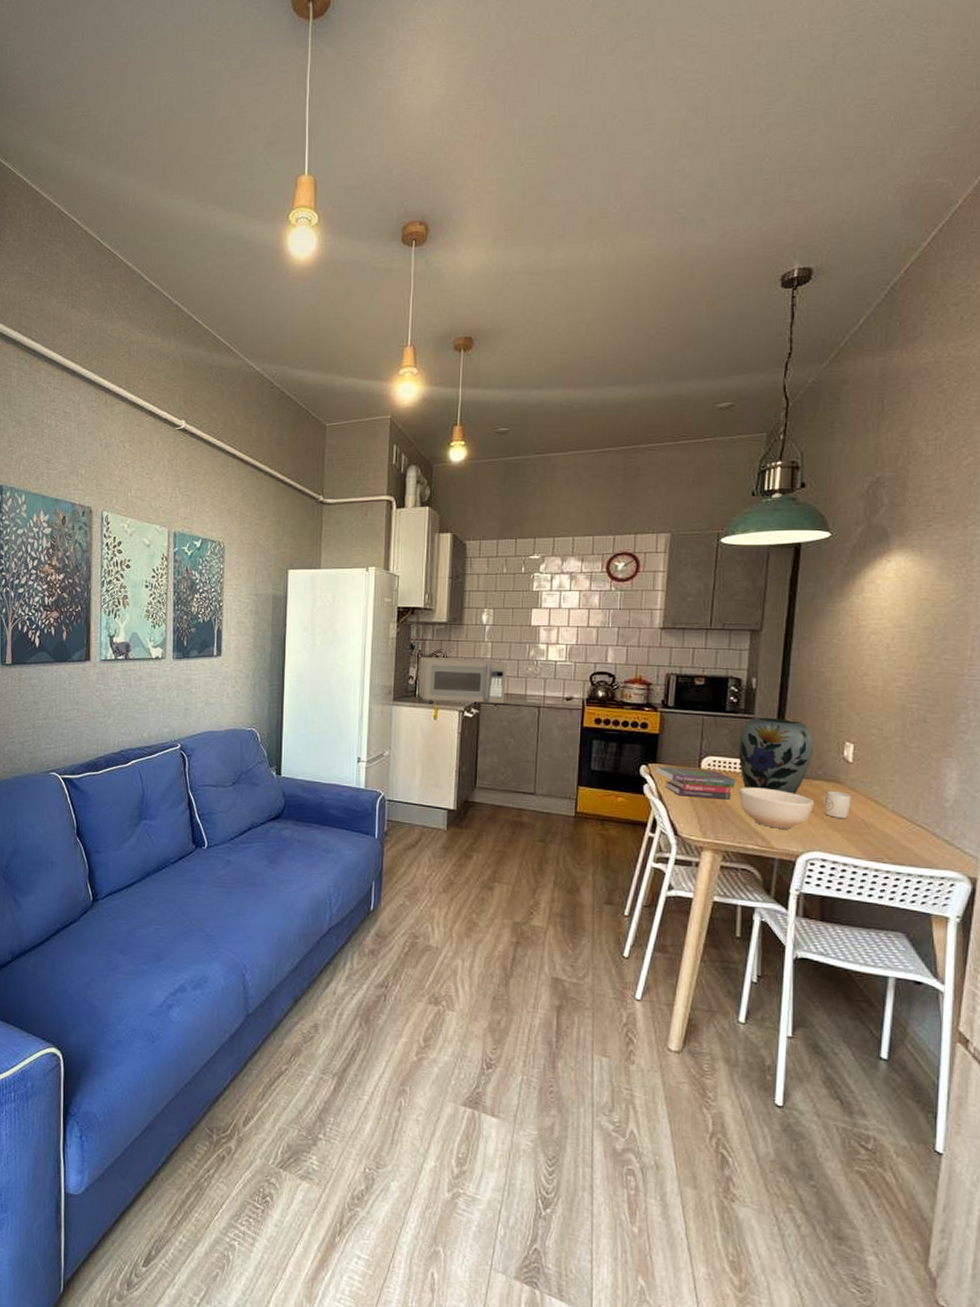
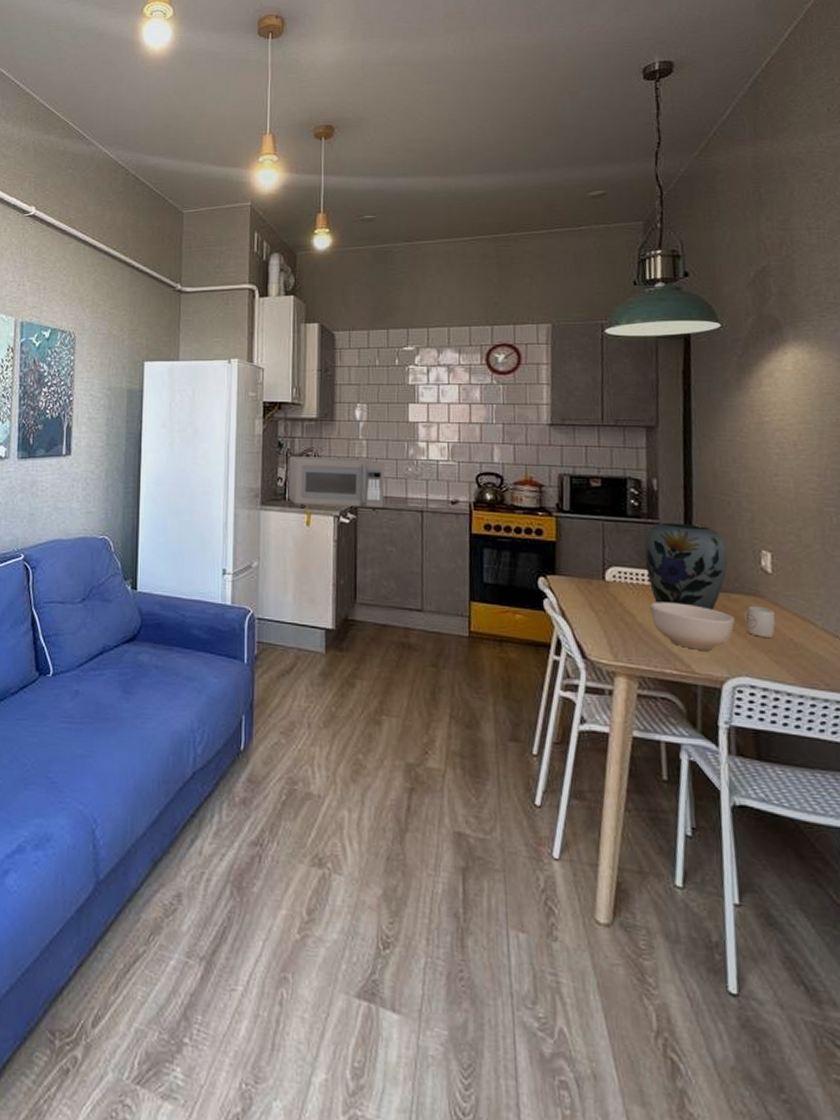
books: present [656,766,736,800] -> none [556,578,646,616]

